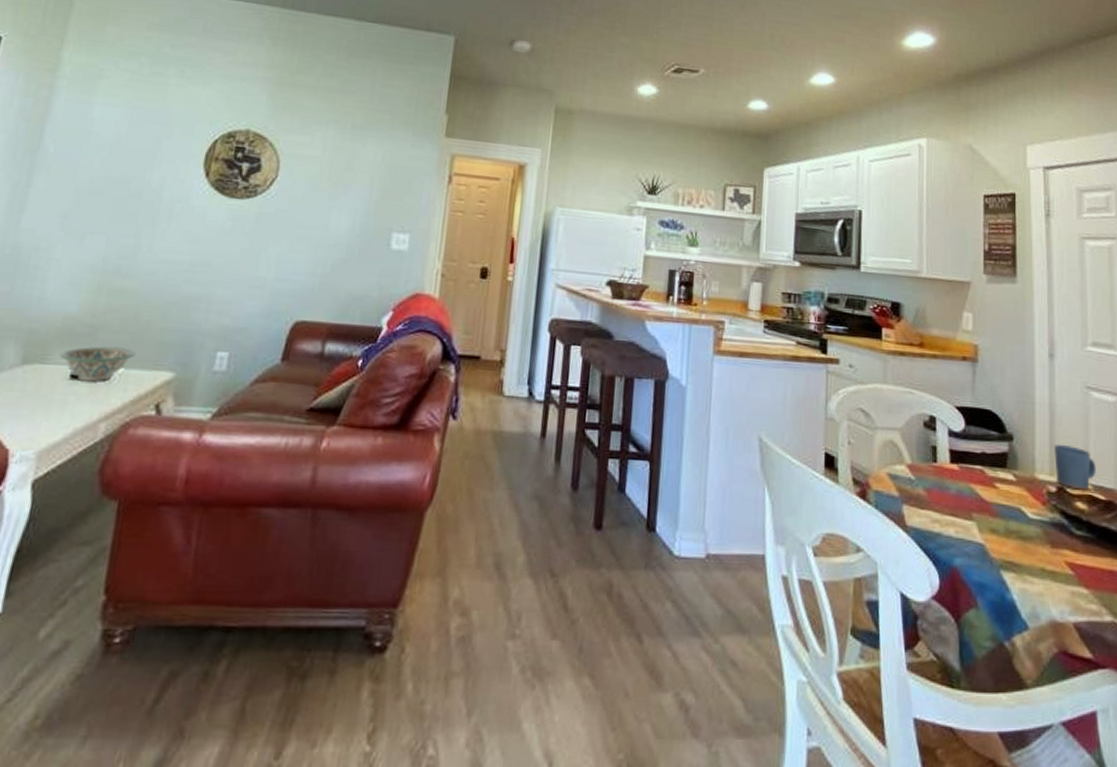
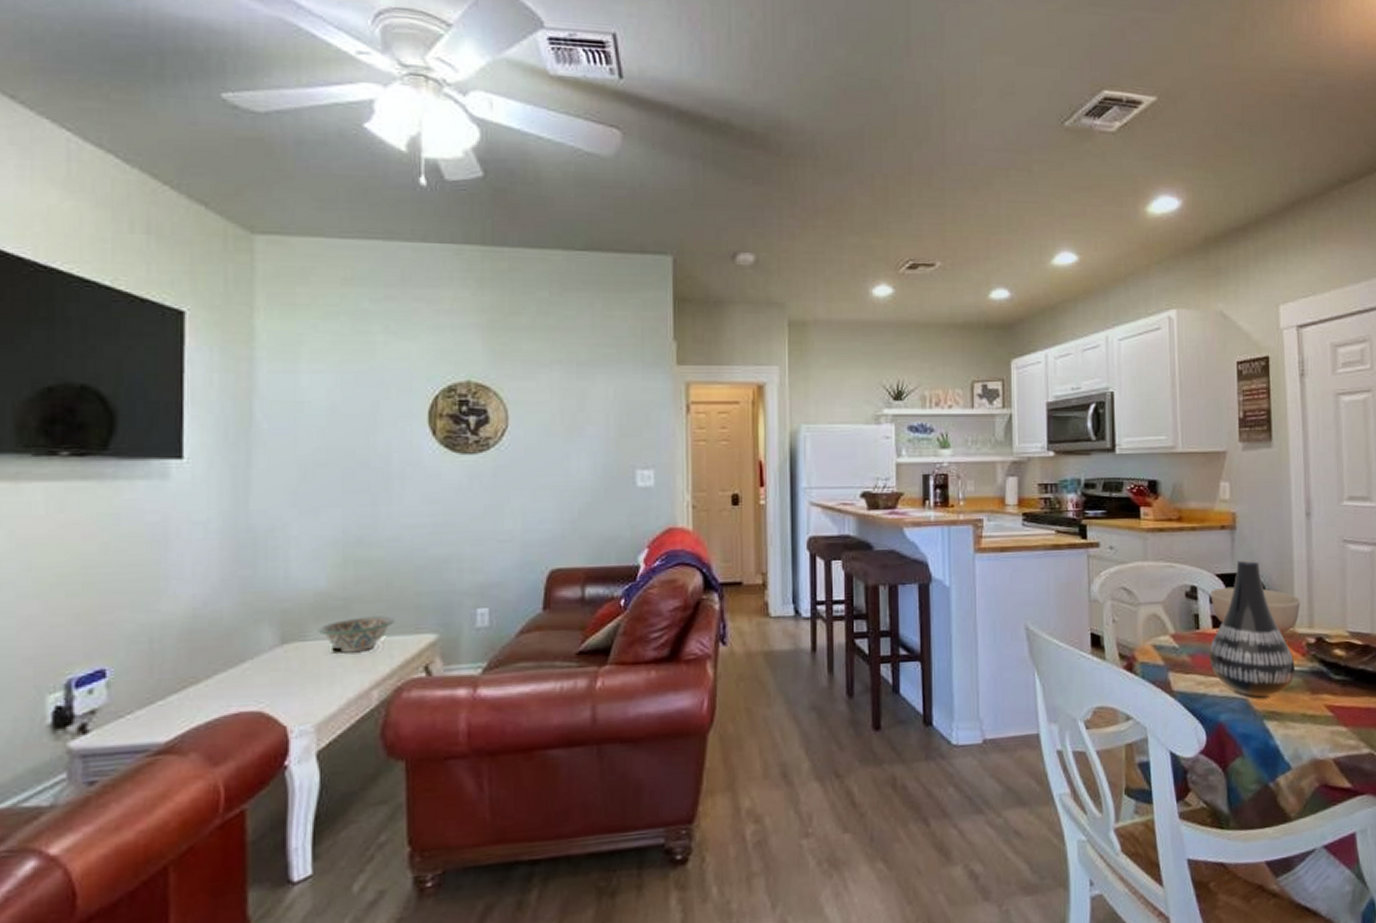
vase: none [945,393,1034,547] -> present [1209,559,1295,699]
bowl: none [949,420,1042,479] -> present [1210,587,1301,635]
mug: present [1054,444,1097,490] -> none [1313,597,1354,639]

